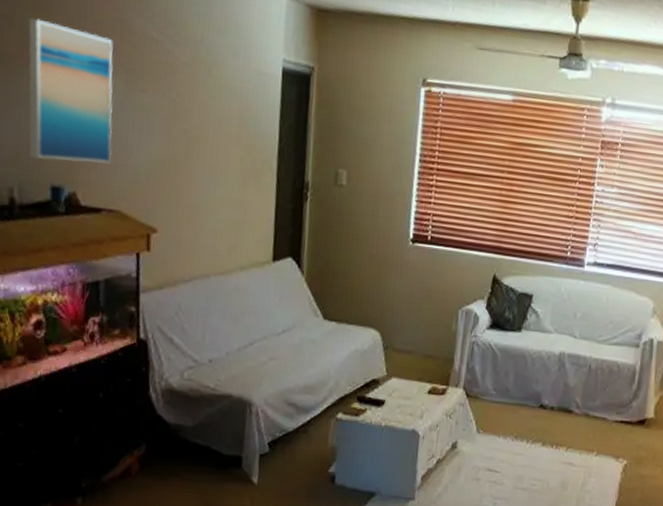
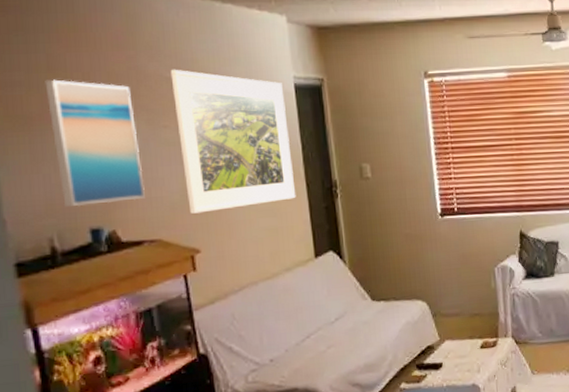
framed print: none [153,28,270,194] -> present [170,69,296,214]

